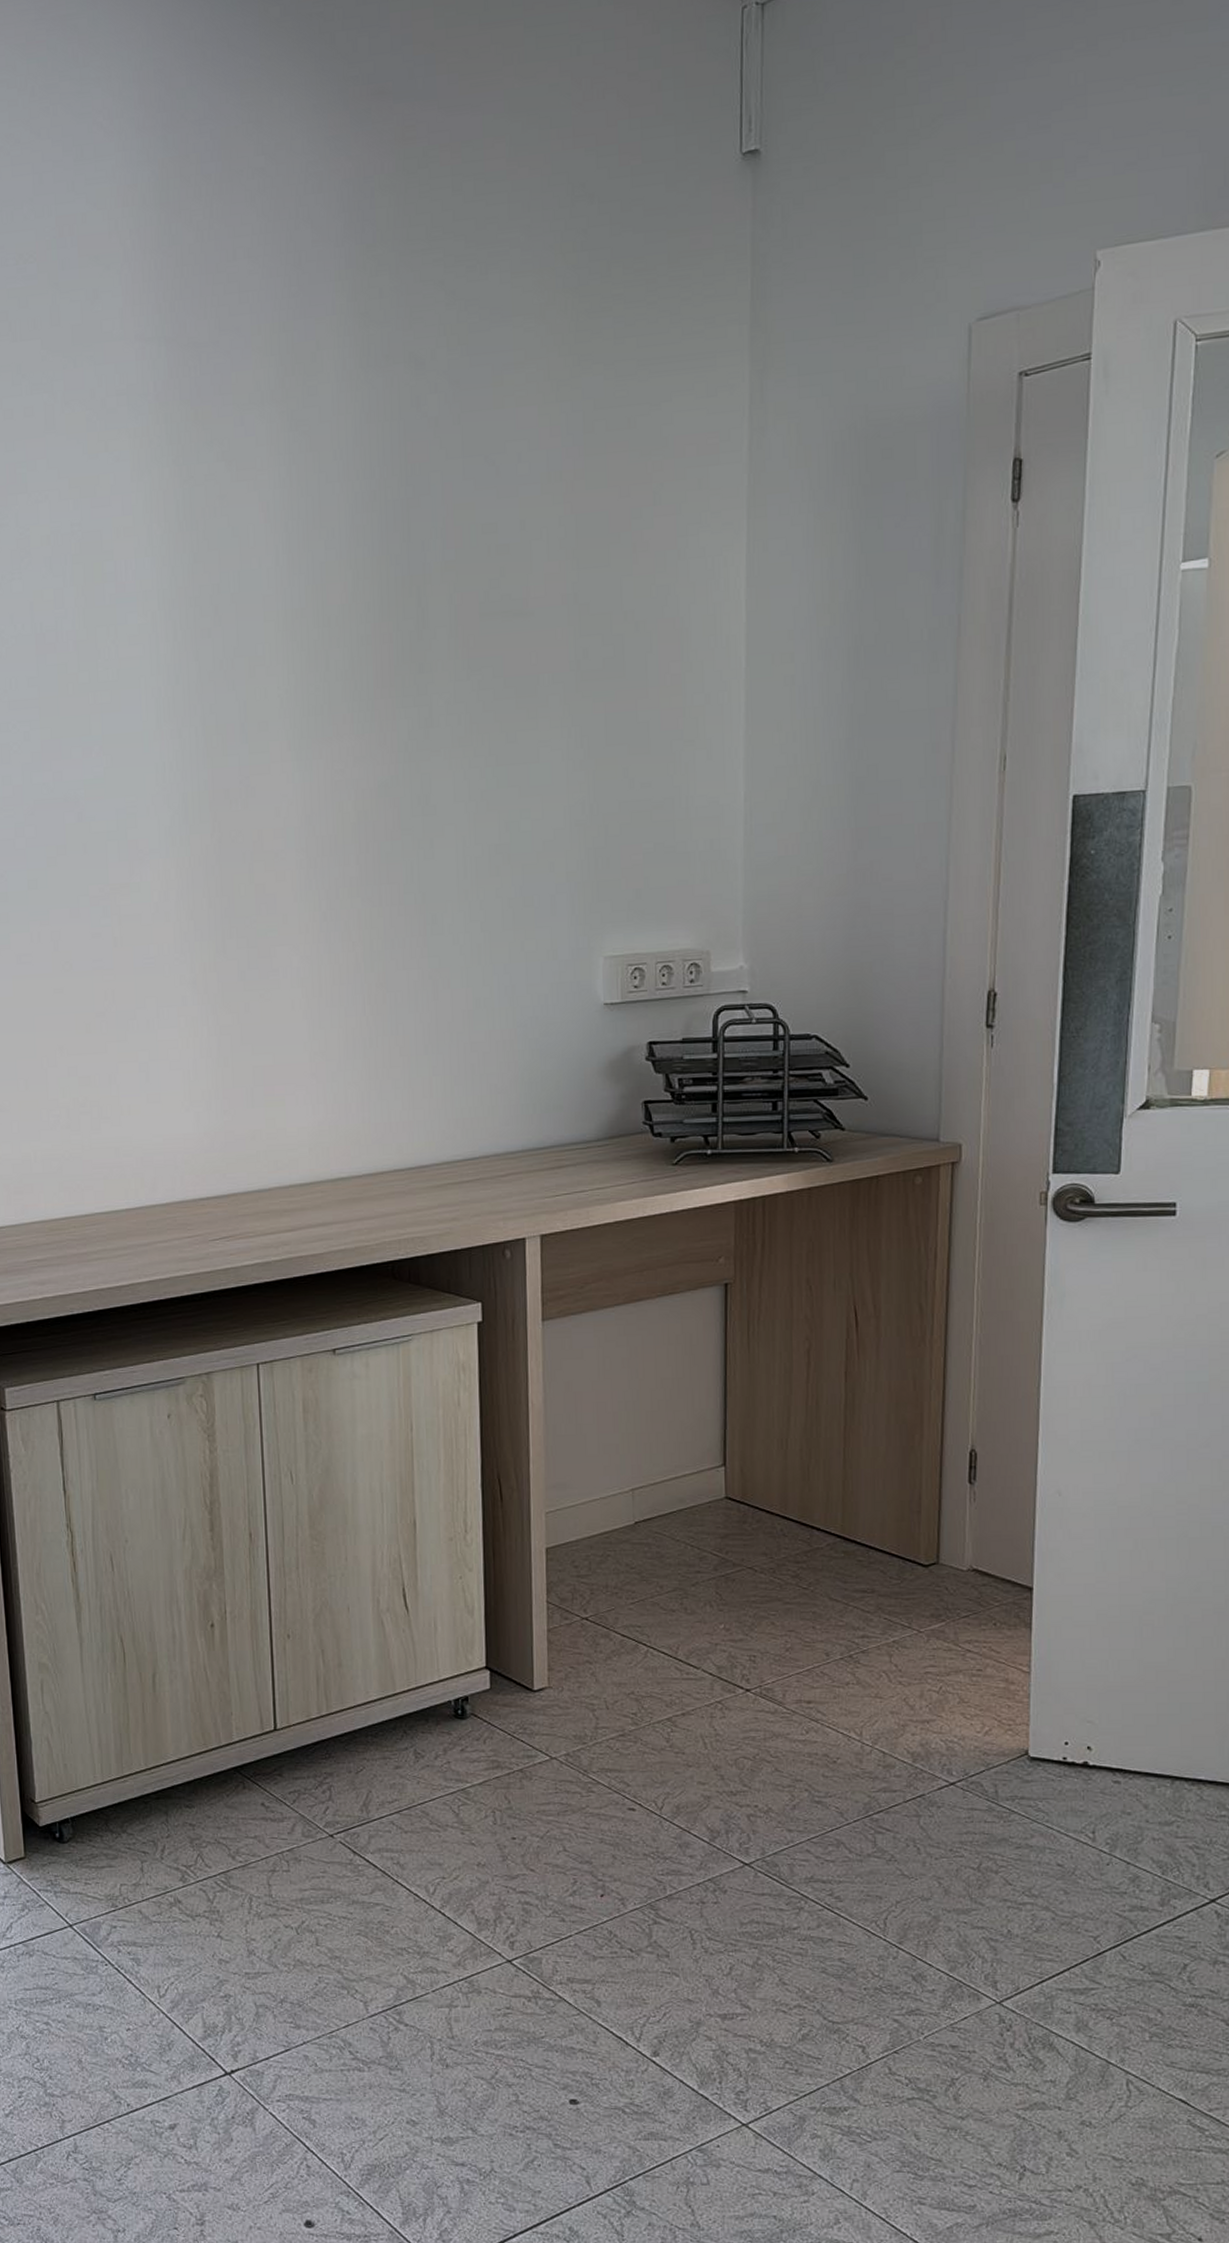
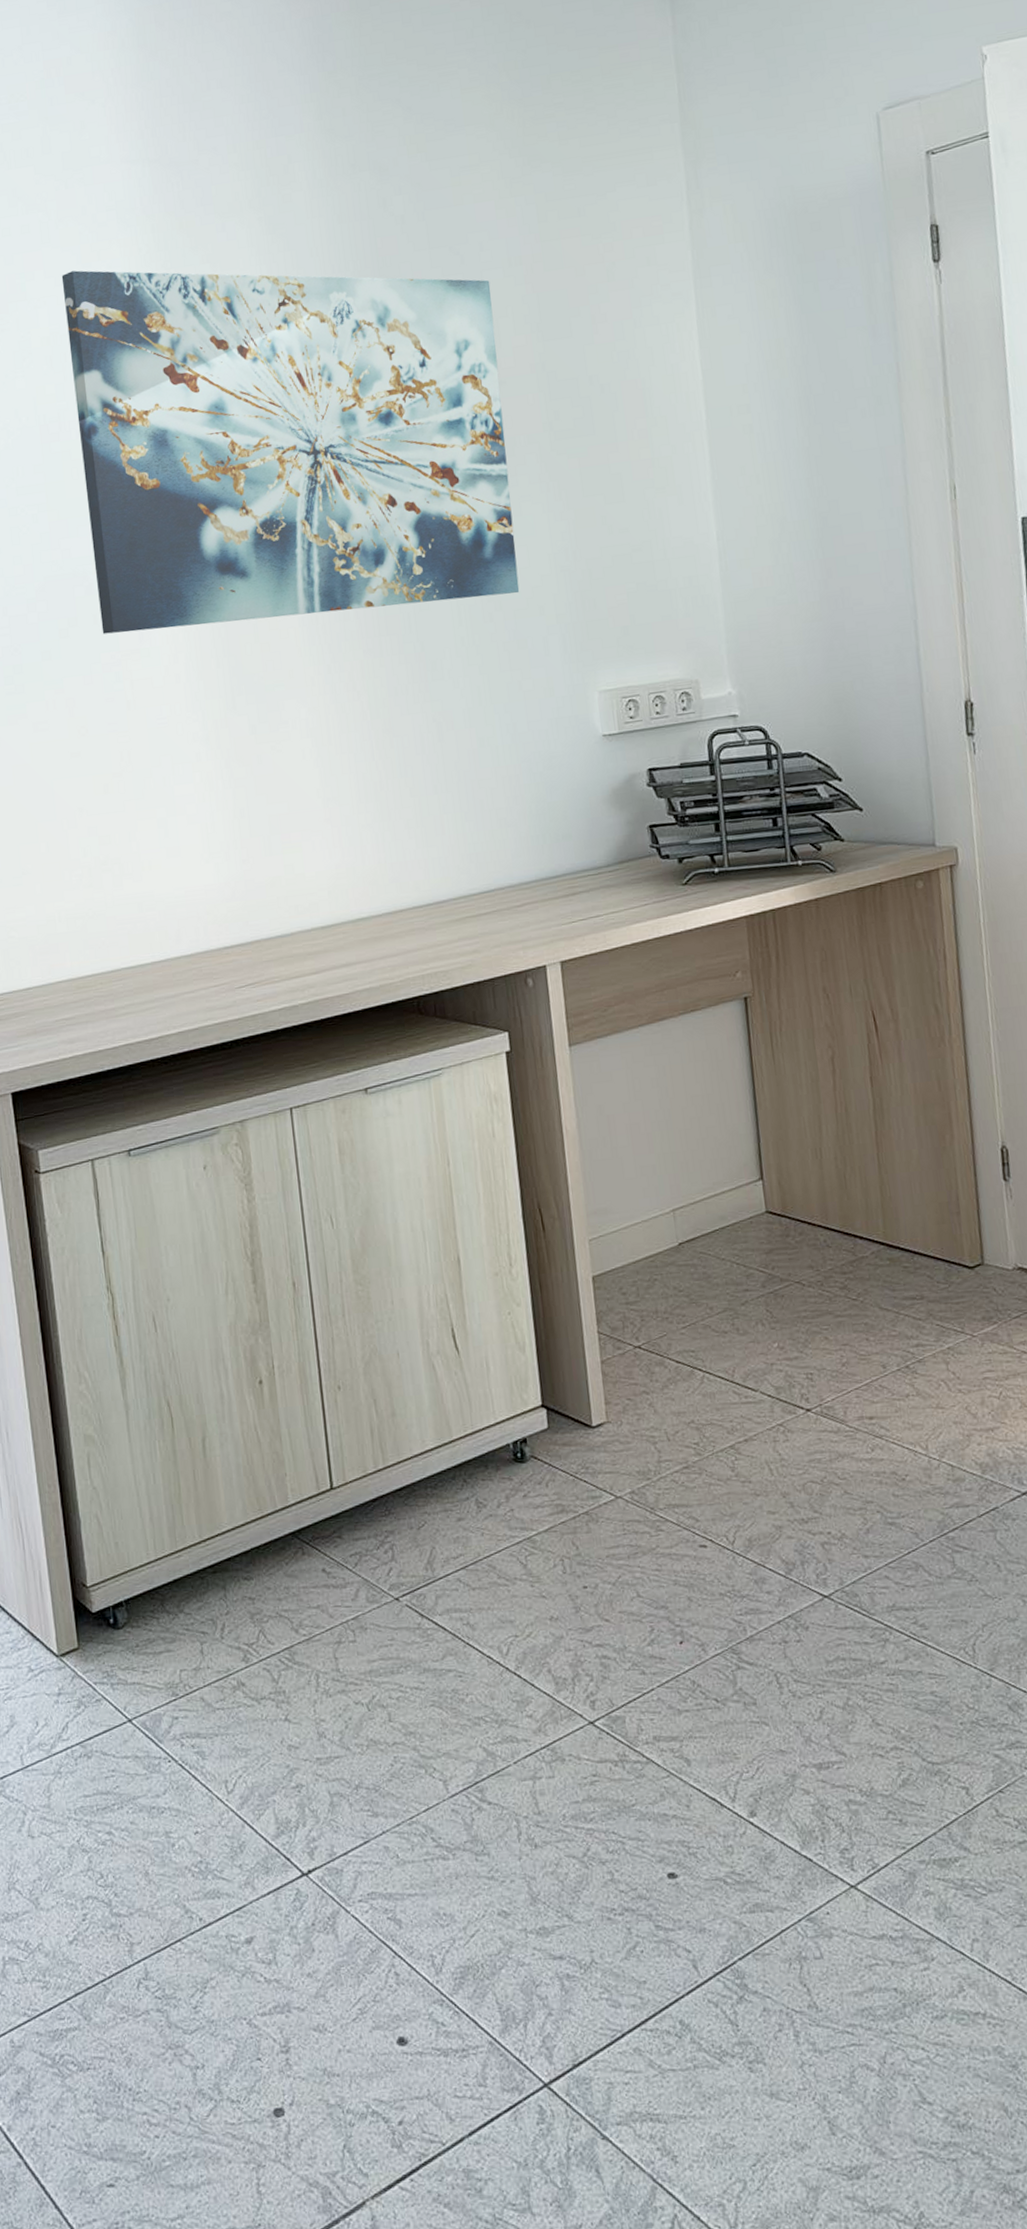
wall art: none [65,462,530,865] -> present [61,270,520,634]

